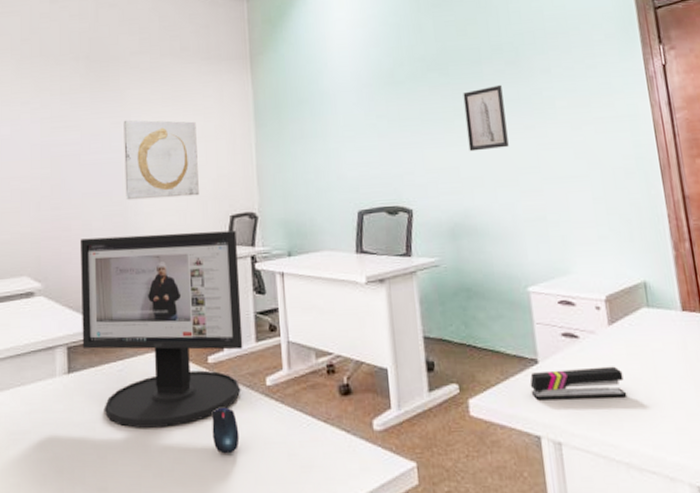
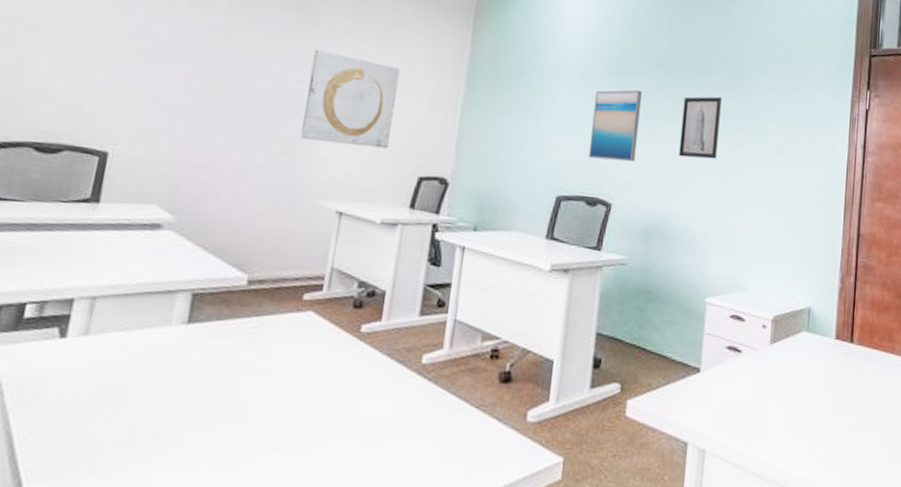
computer monitor: present [81,230,243,428] -> none [212,173,421,397]
mouse: present [212,408,240,454] -> none [349,382,382,432]
wall art: none [375,95,426,169] -> present [588,89,642,162]
stapler: present [530,366,627,400] -> none [687,380,773,413]

